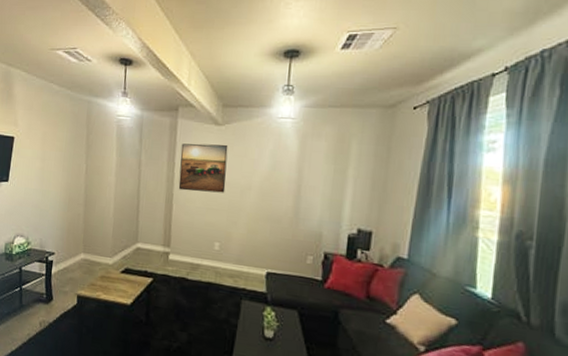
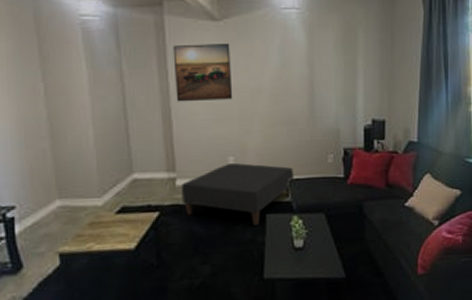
ottoman: none [172,247,272,308] -> present [182,162,293,225]

